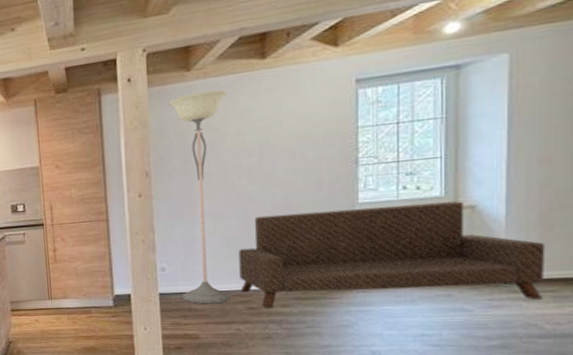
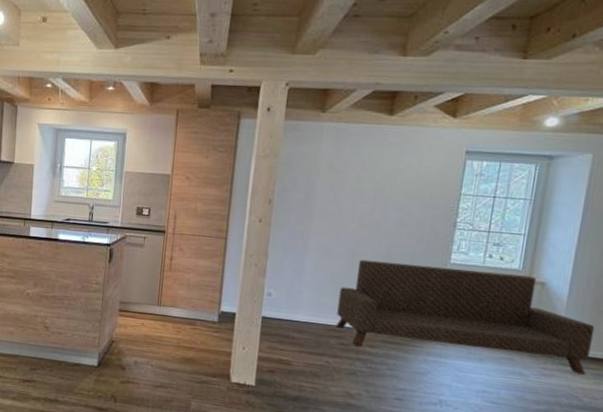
floor lamp: present [169,90,230,304] -> none [283,134,354,335]

